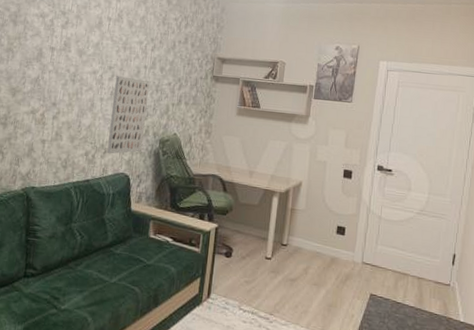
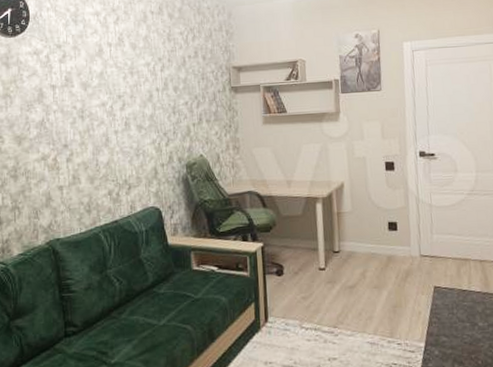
wall art: present [107,76,150,154] -> none [127,103,168,189]

